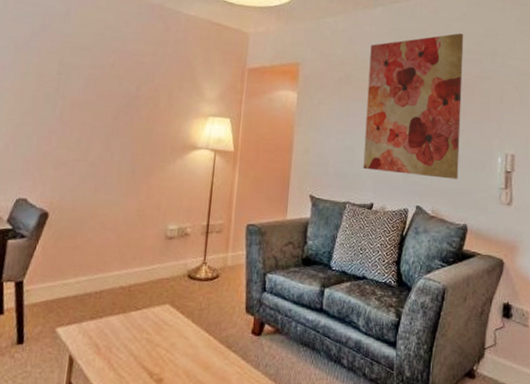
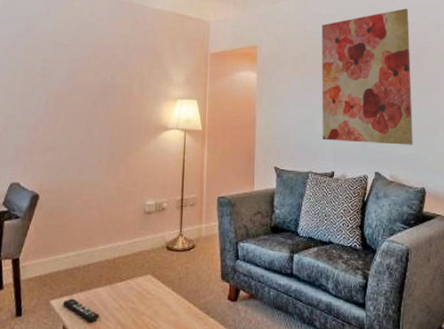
remote control: none [70,326,110,352] -> present [63,298,99,321]

